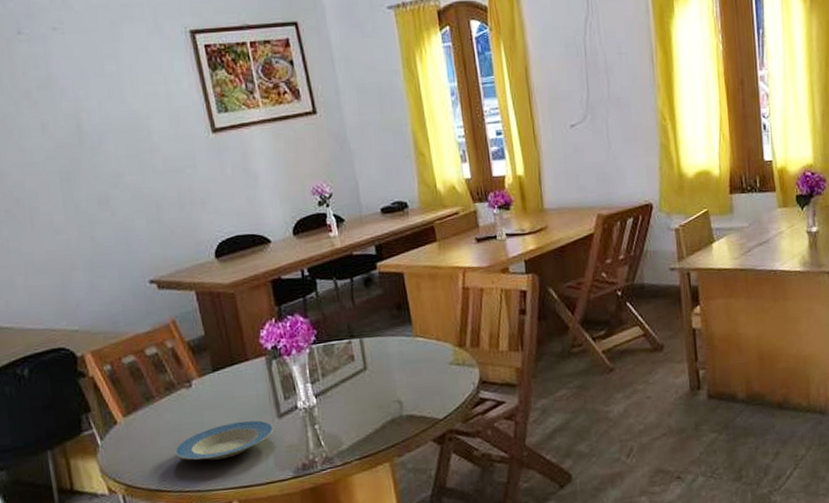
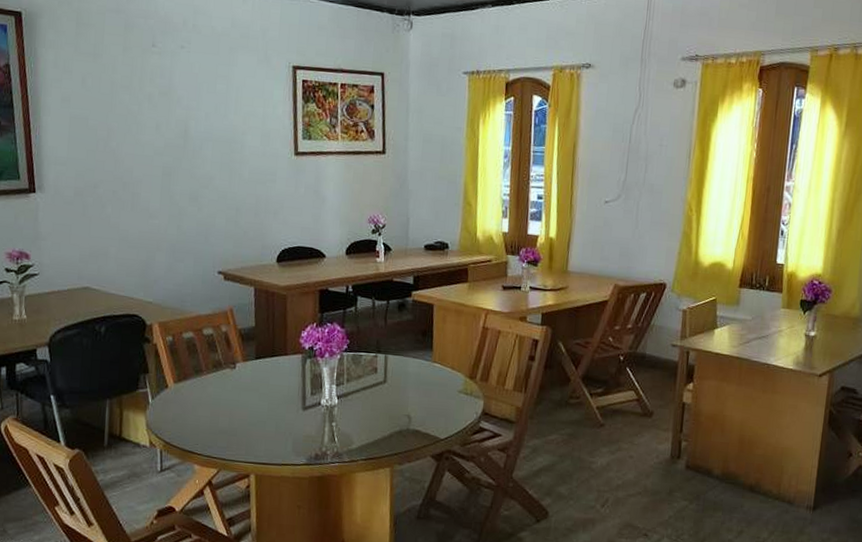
plate: present [175,420,274,461] -> none [211,406,297,436]

